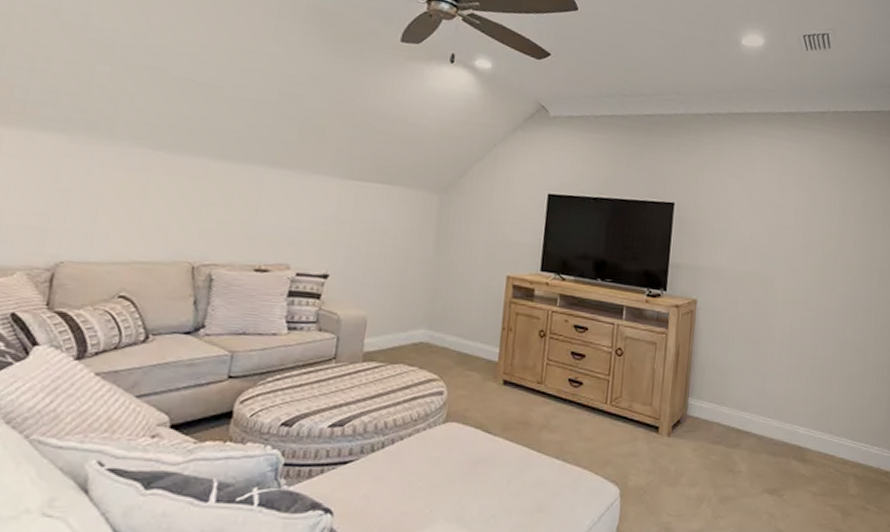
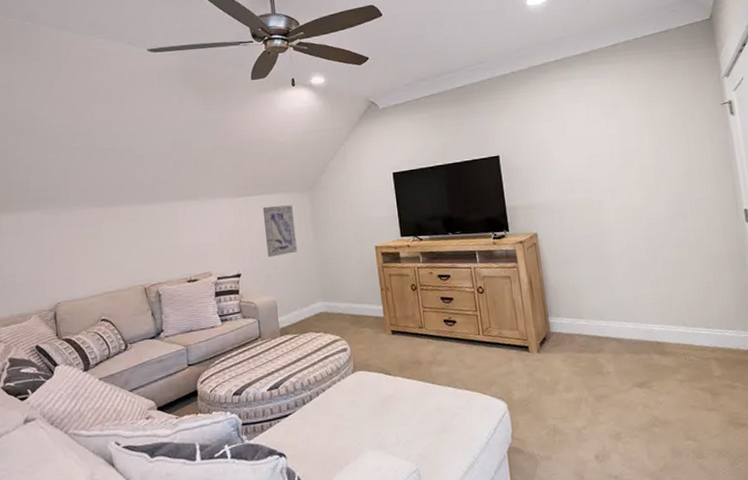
wall art: none [369,198,416,263] -> present [262,205,298,258]

